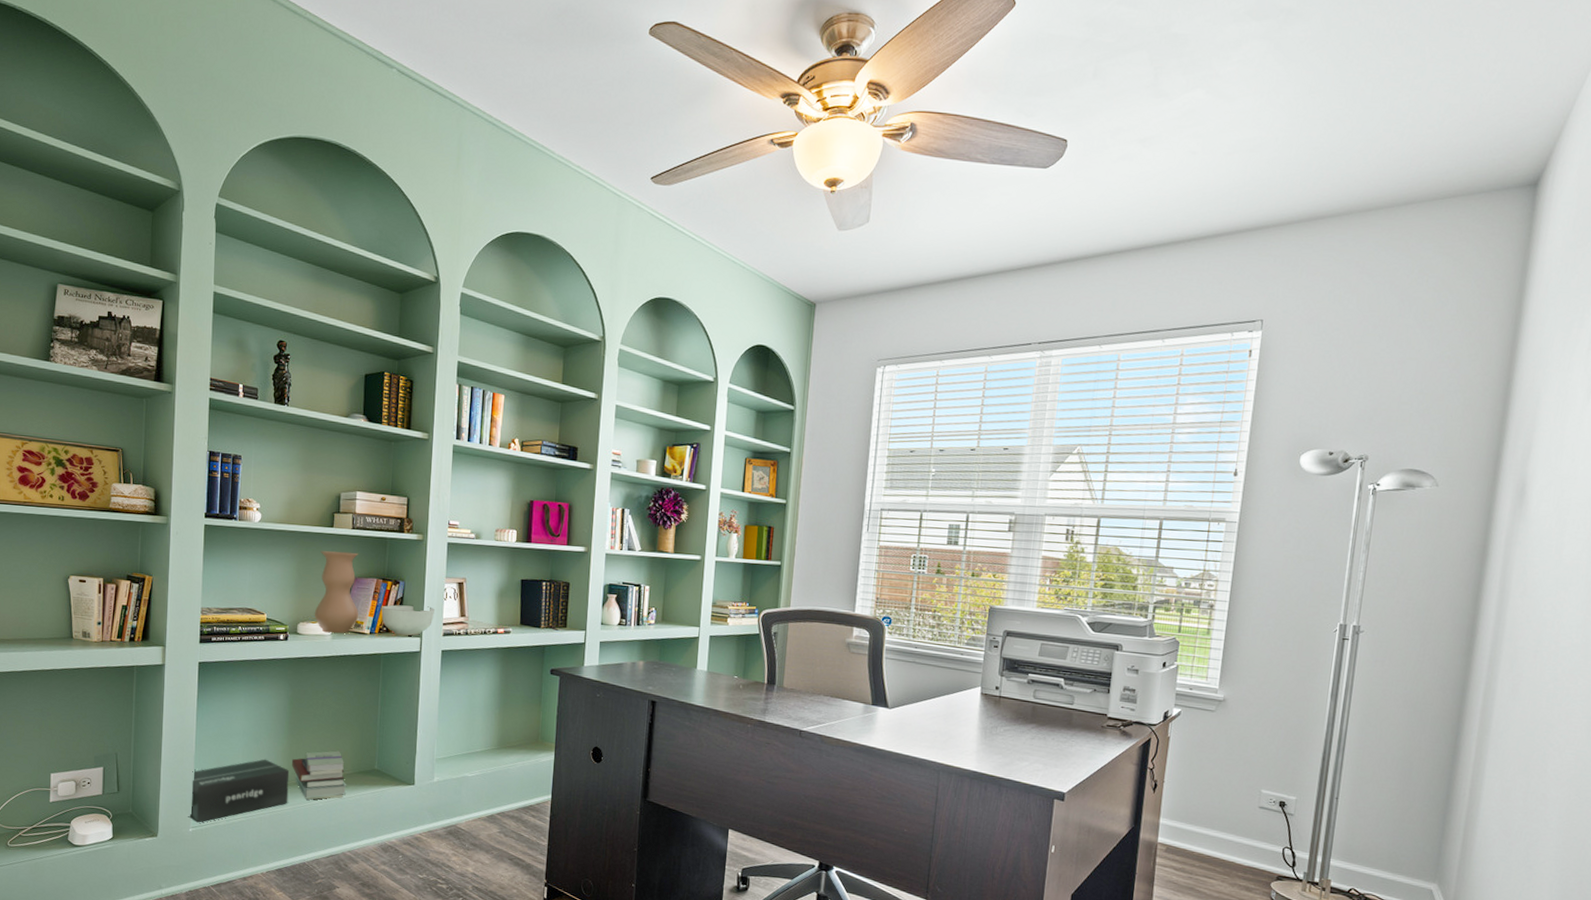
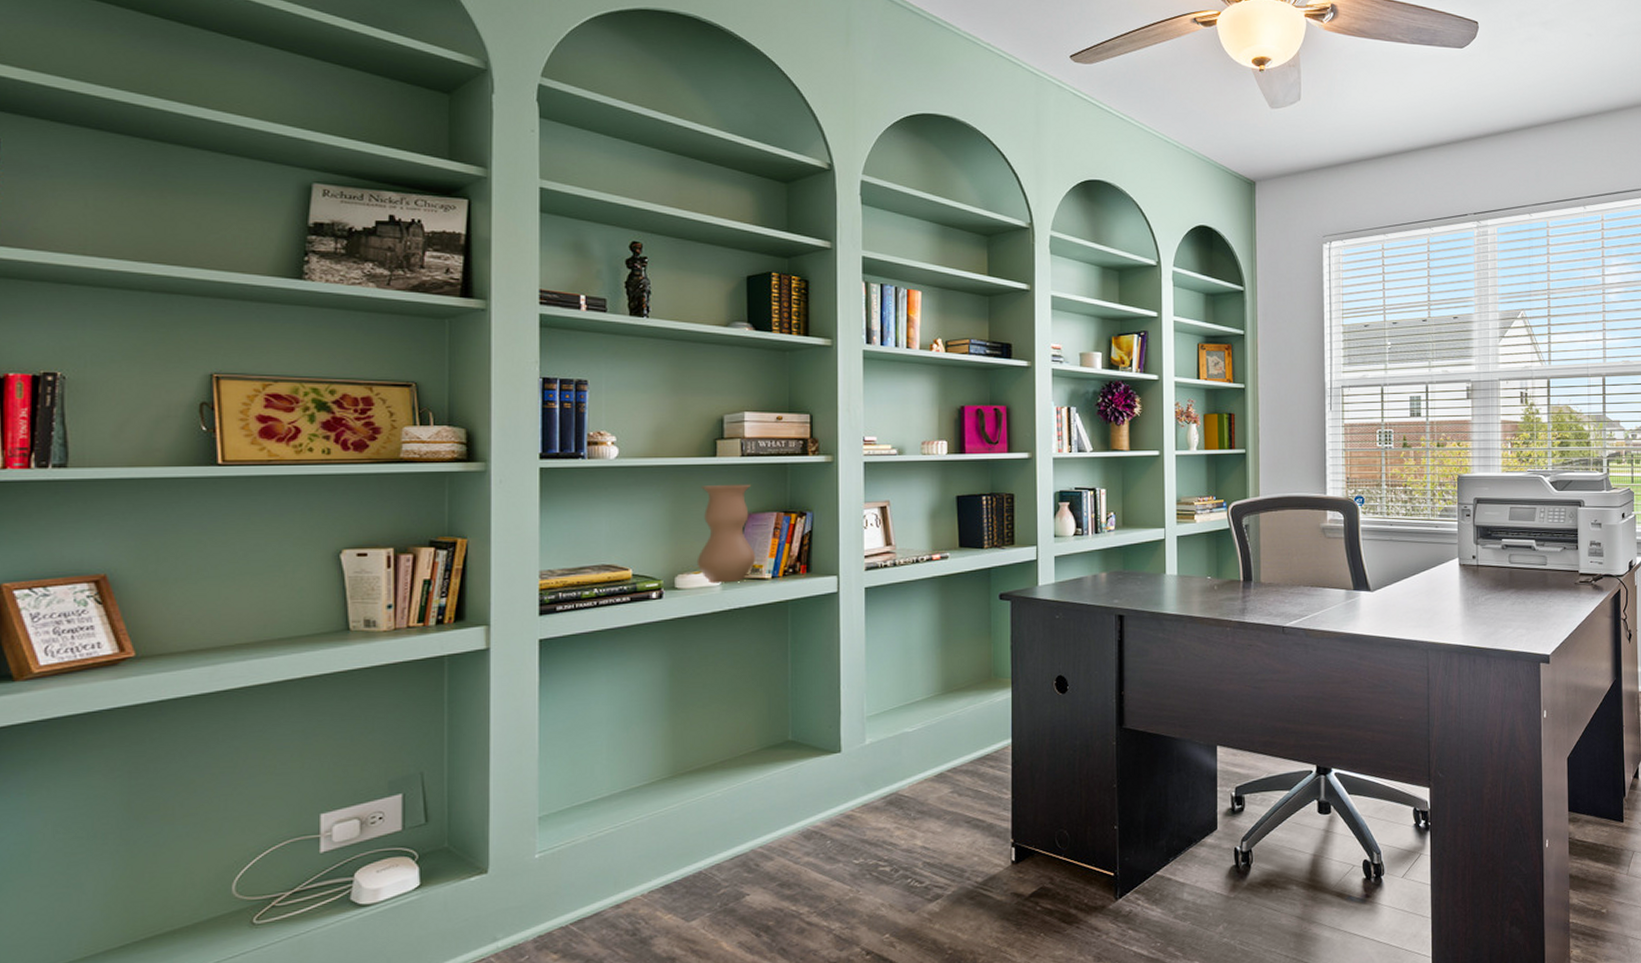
box: present [187,759,290,823] -> none [530,749,674,845]
books: present [291,750,346,800] -> none [676,725,752,792]
bowl: present [380,604,435,636] -> none [784,538,853,576]

